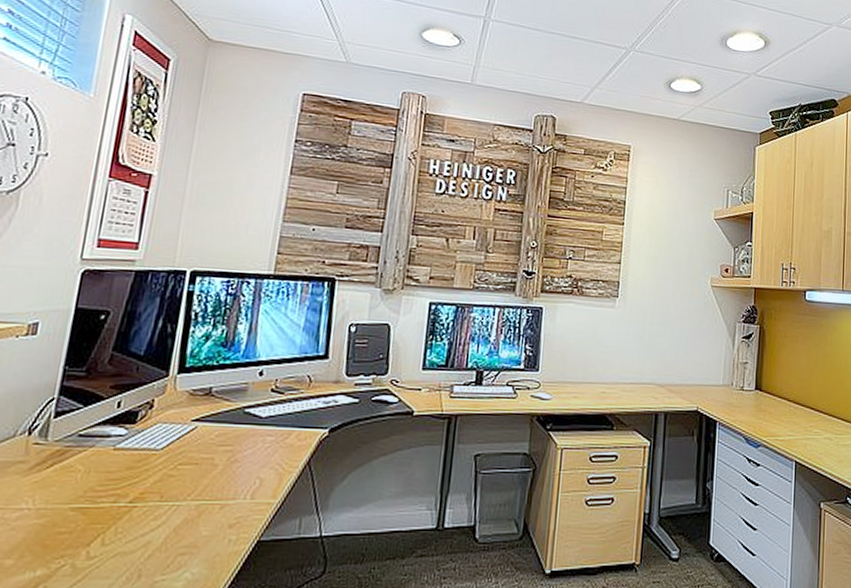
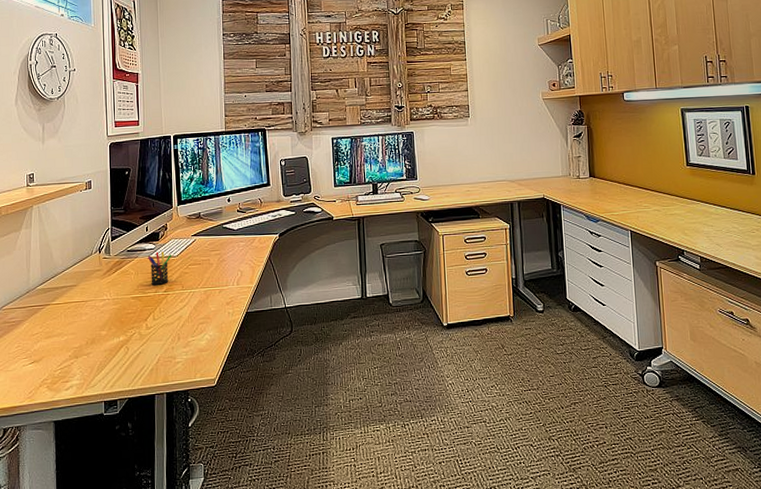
pen holder: none [109,440,152,491] -> present [148,251,171,285]

